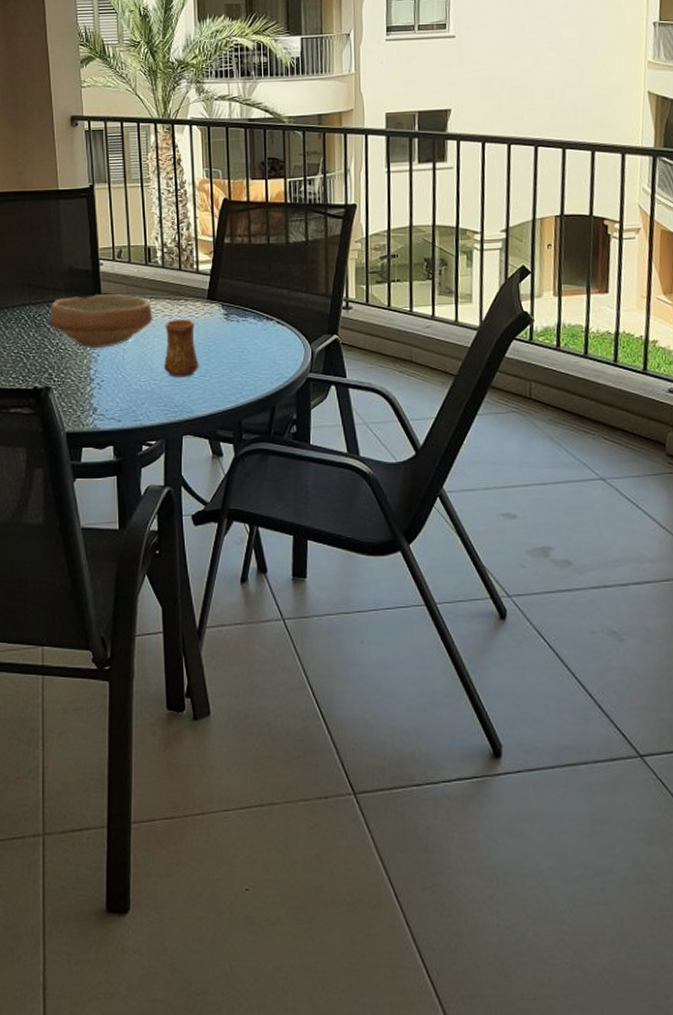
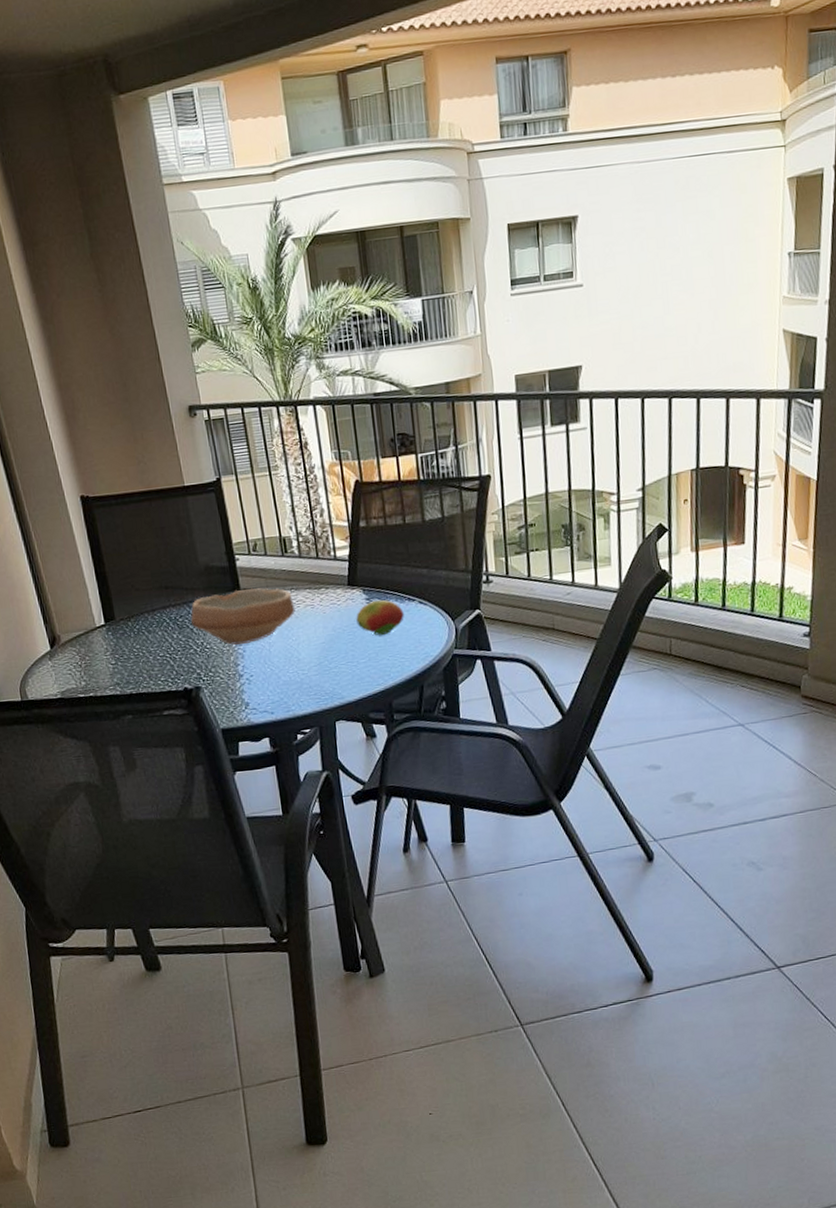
cup: present [163,318,199,377] -> none [307,607,346,666]
fruit: none [213,316,261,353] -> present [356,599,404,636]

